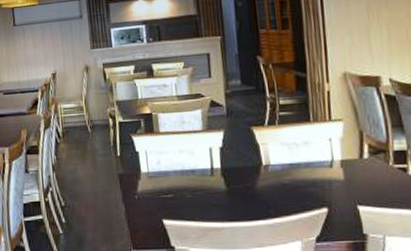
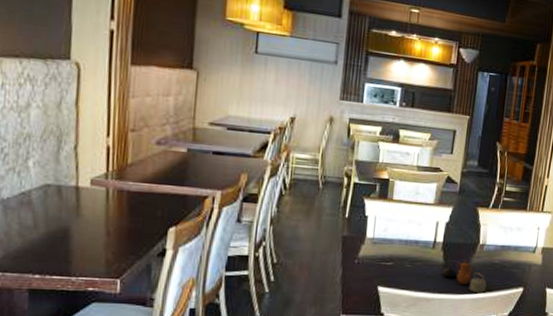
teapot: none [226,185,283,219] -> present [441,261,488,294]

